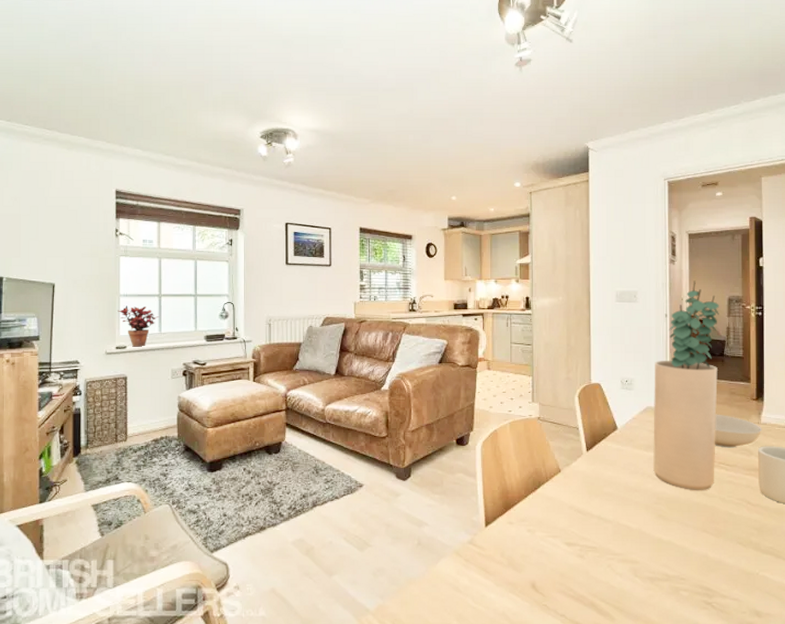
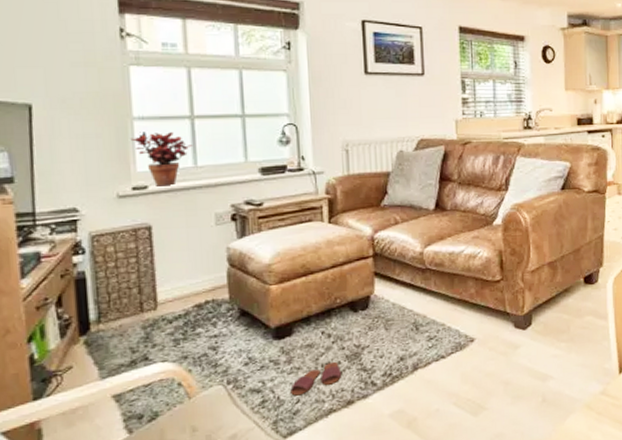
slippers: none [218,493,258,519] -> present [290,361,342,396]

